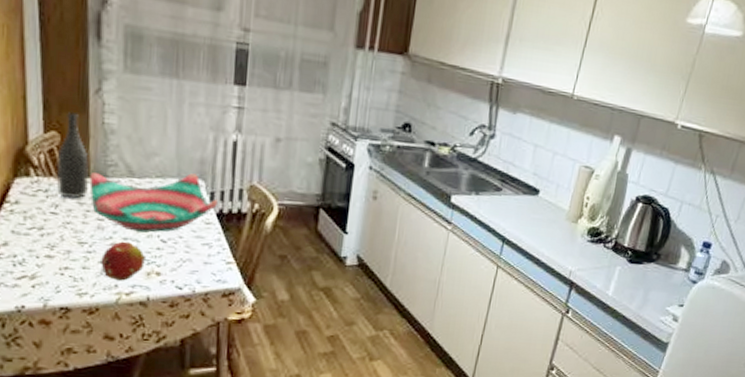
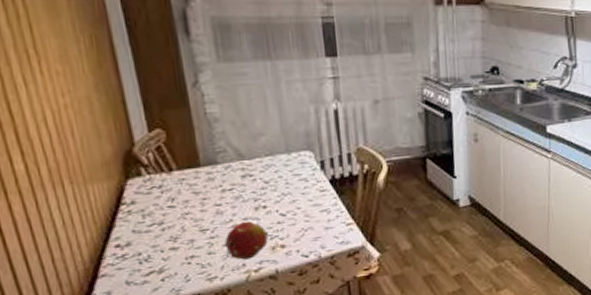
wine bottle: present [56,111,90,199] -> none [165,107,201,190]
decorative bowl: present [89,173,218,233] -> none [200,146,329,211]

